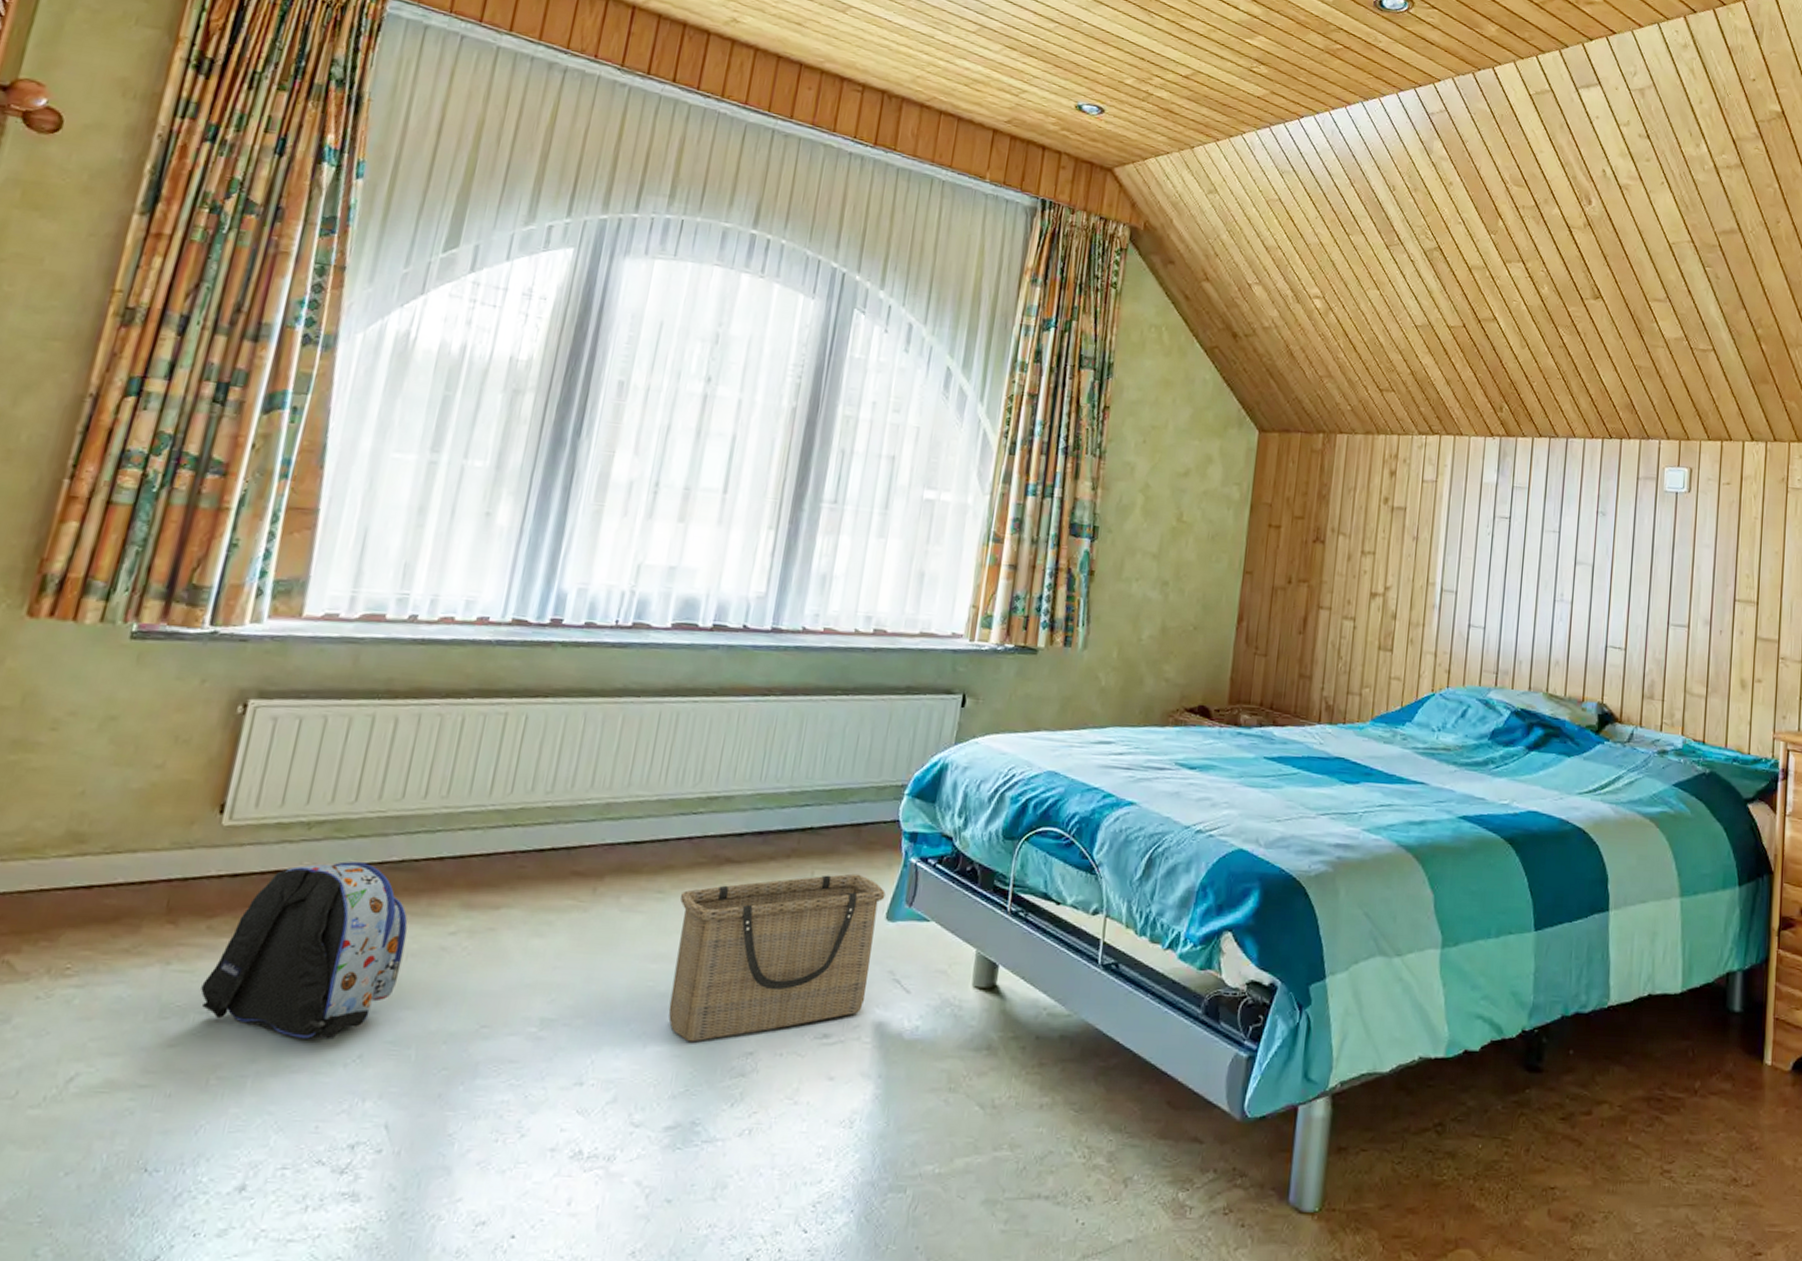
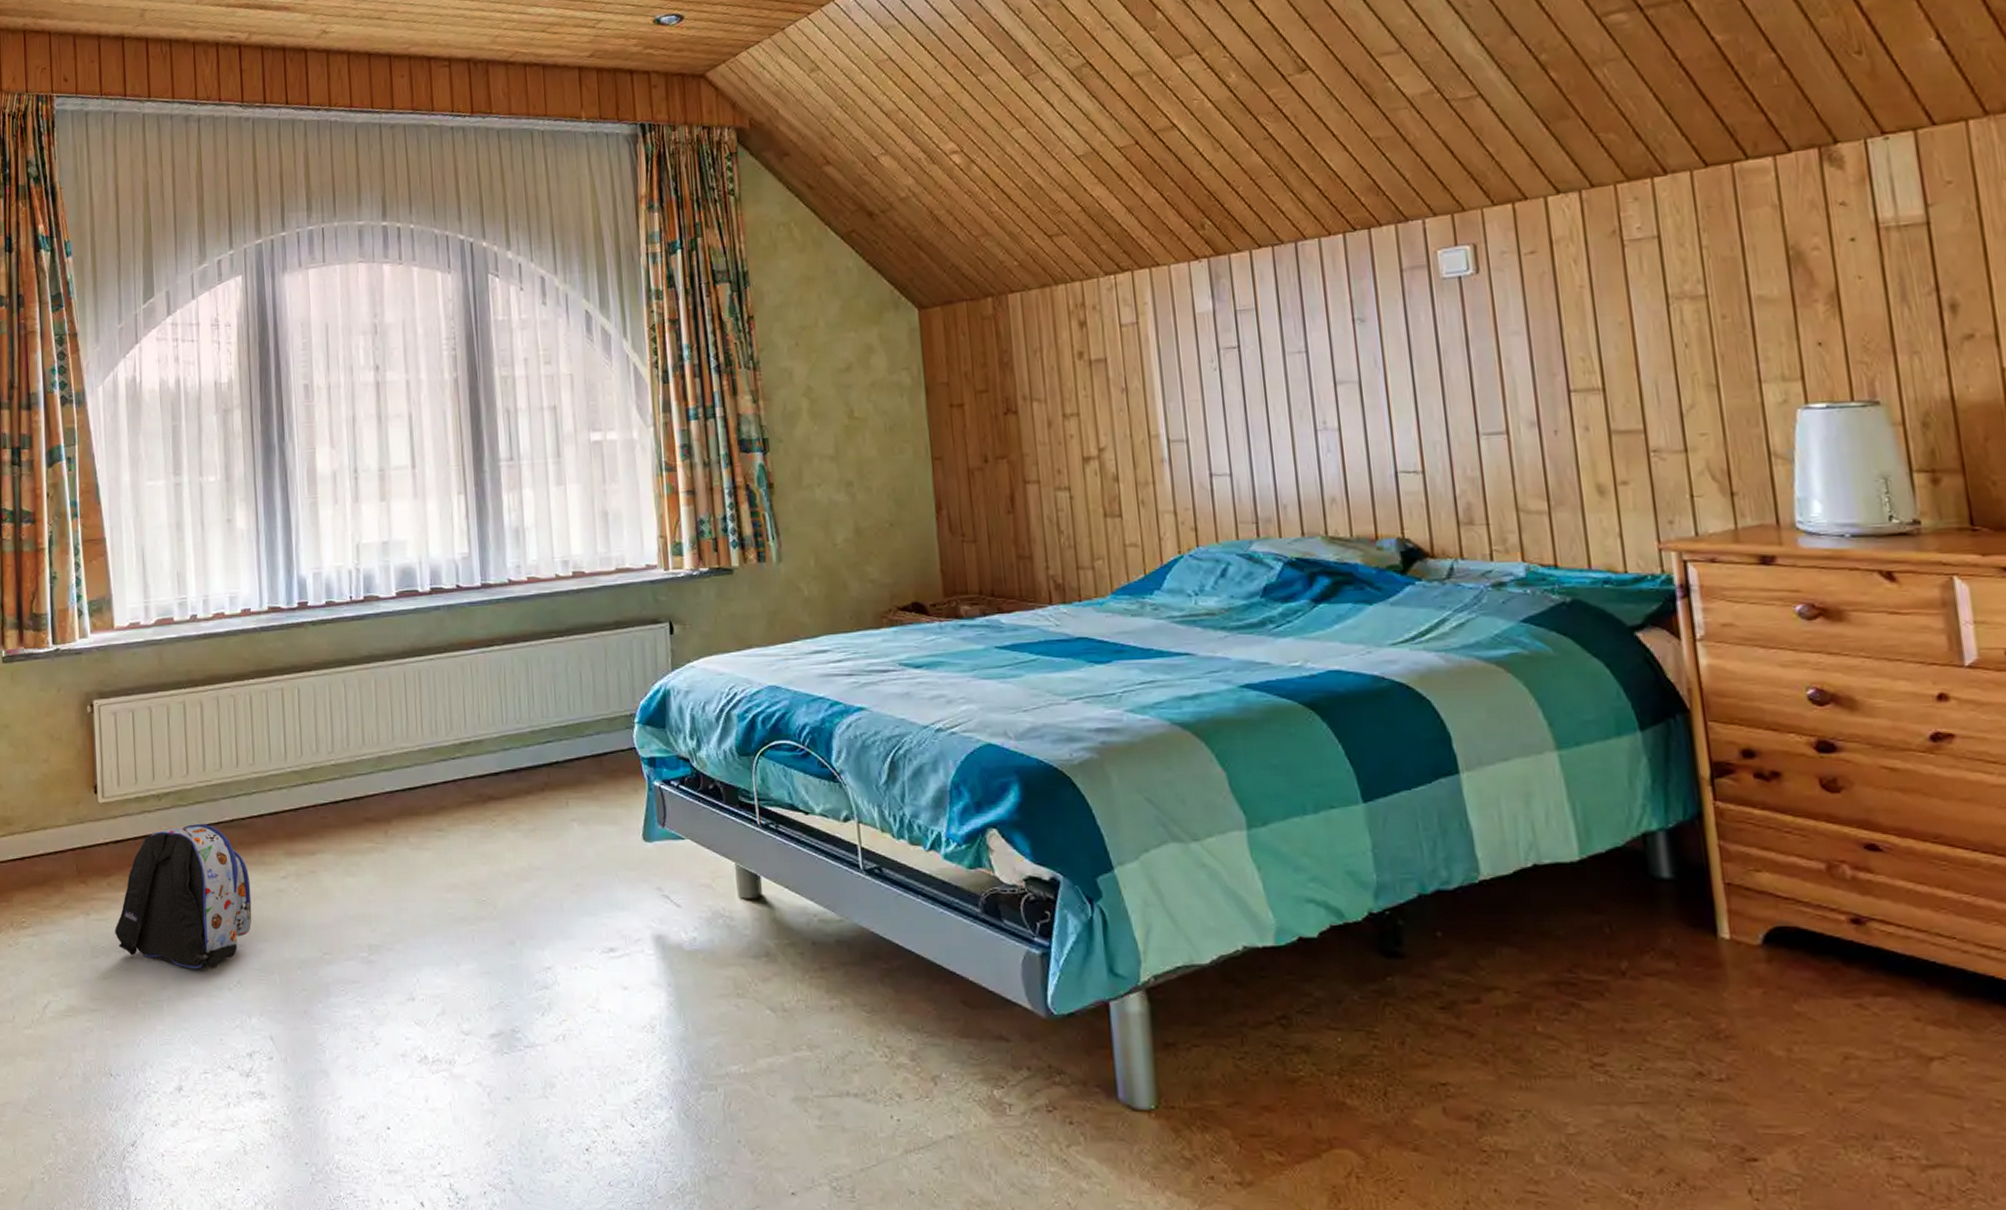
basket: present [668,873,886,1042] -> none [458,800,640,960]

